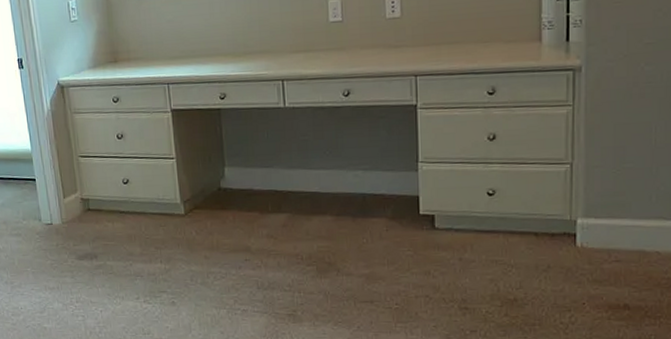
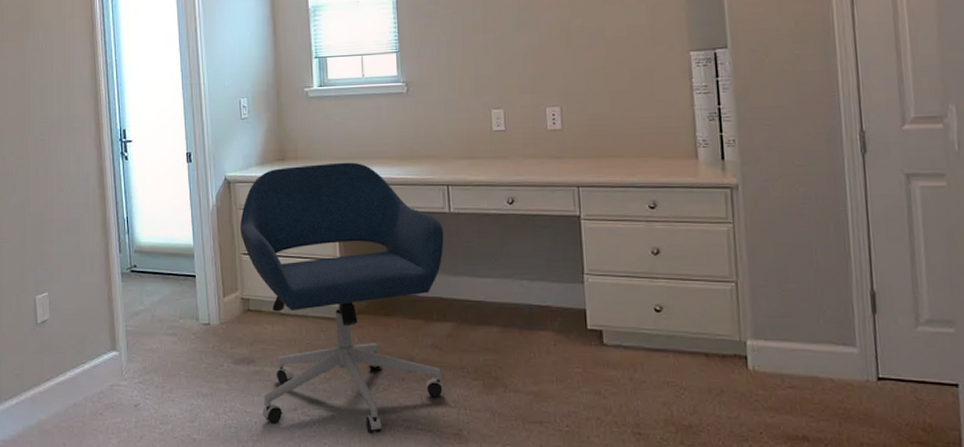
office chair: none [76,60,279,317] -> present [240,162,444,434]

